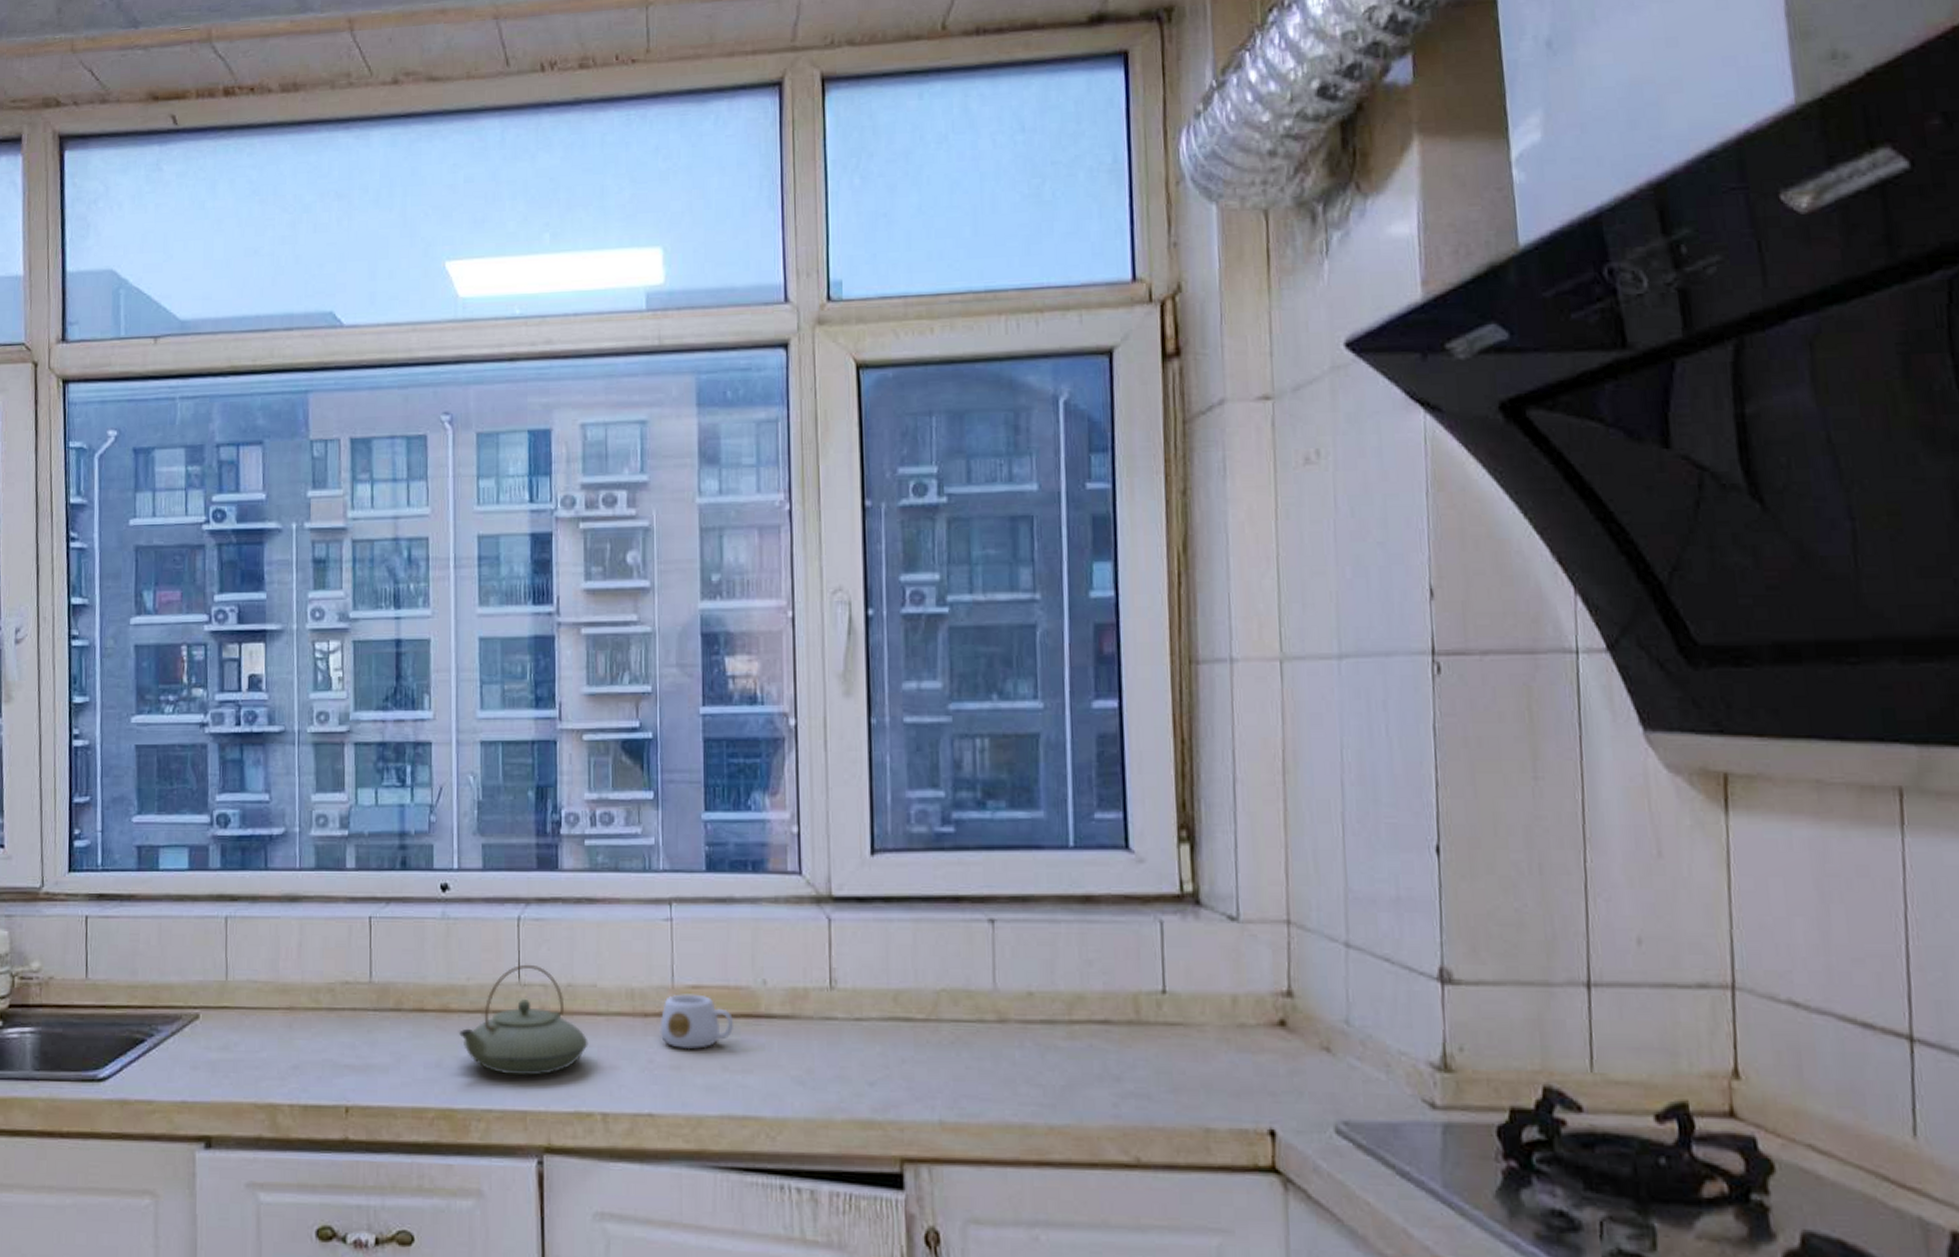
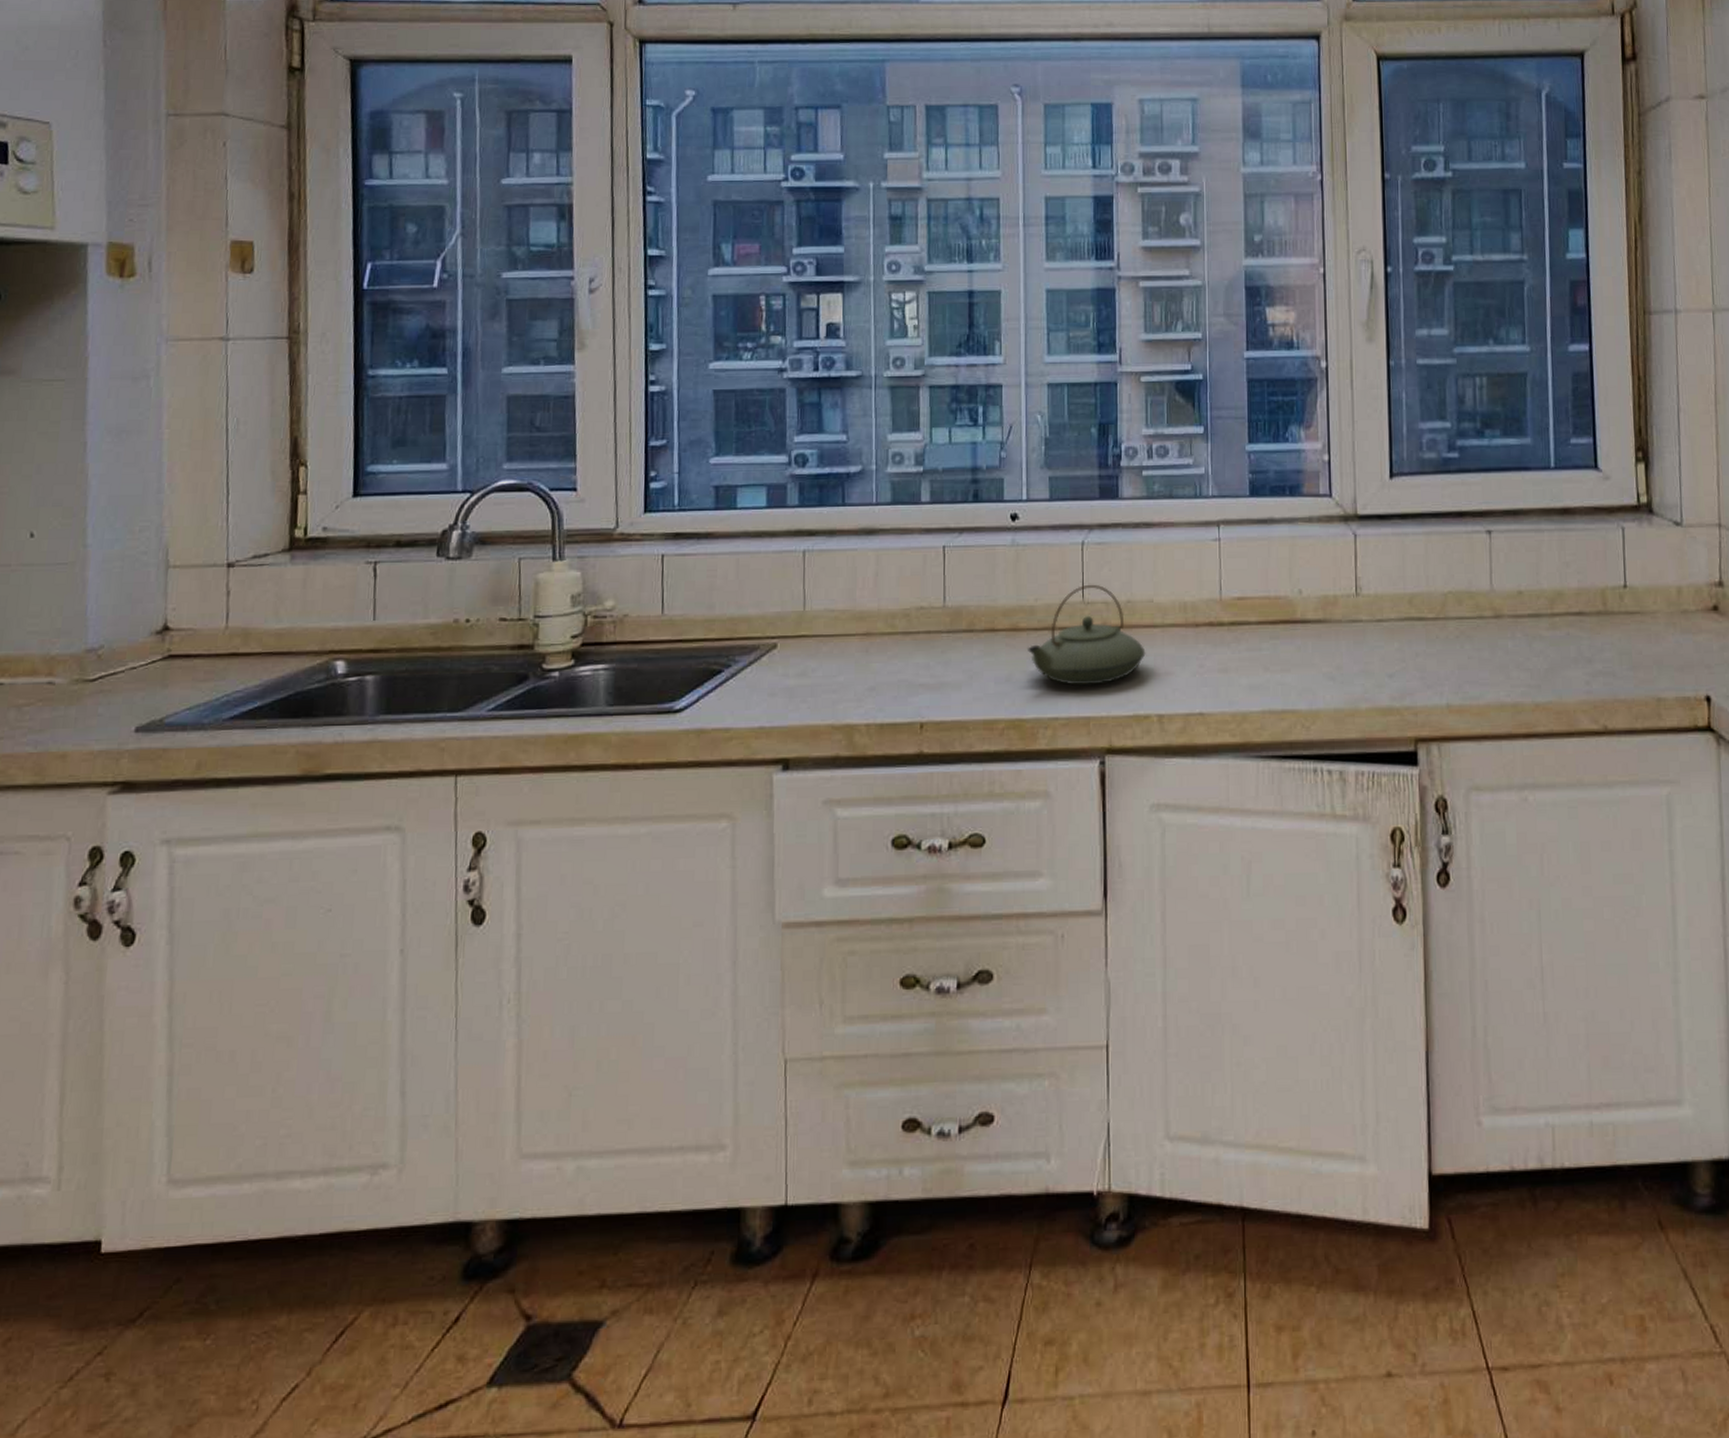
mug: present [659,994,735,1050] -> none [1209,605,1274,654]

